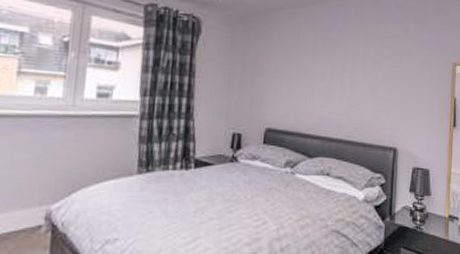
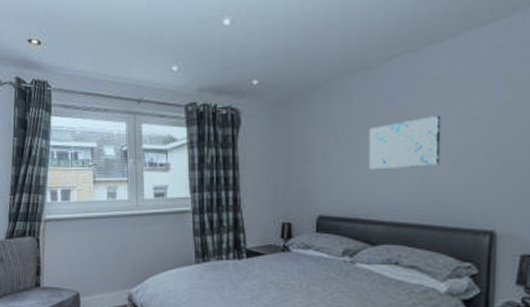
wall art: none [310,51,364,92] -> present [368,116,442,169]

